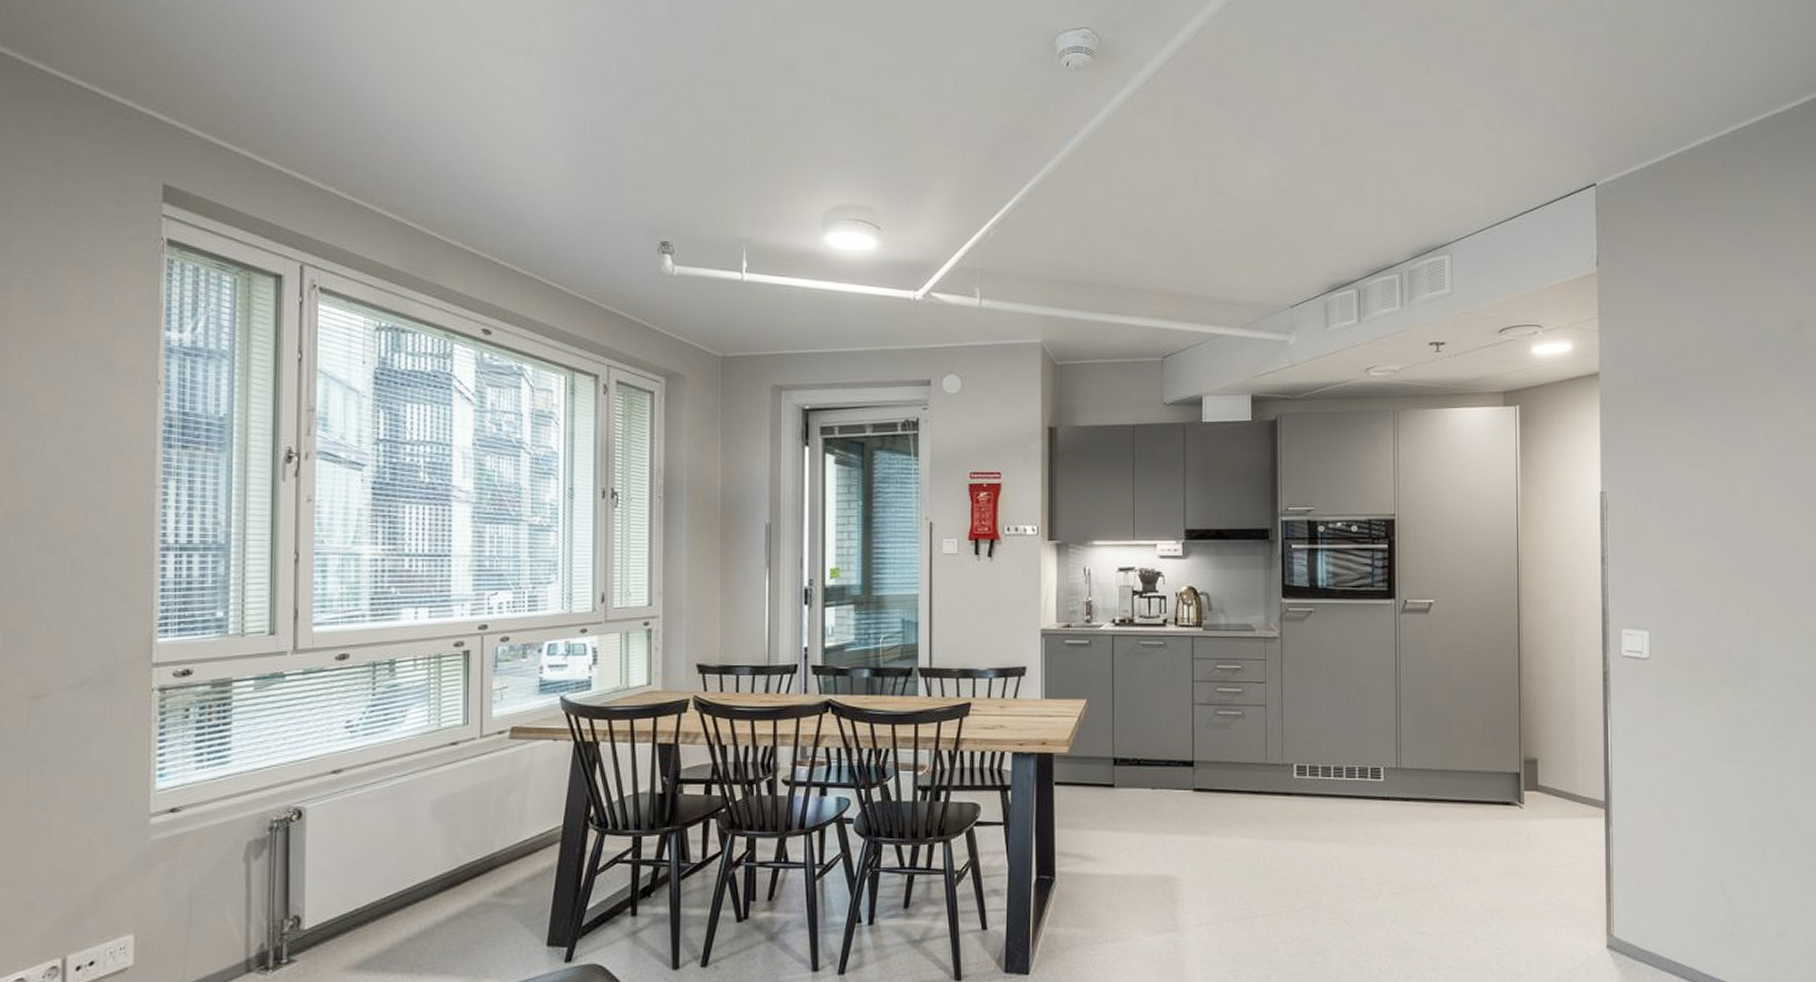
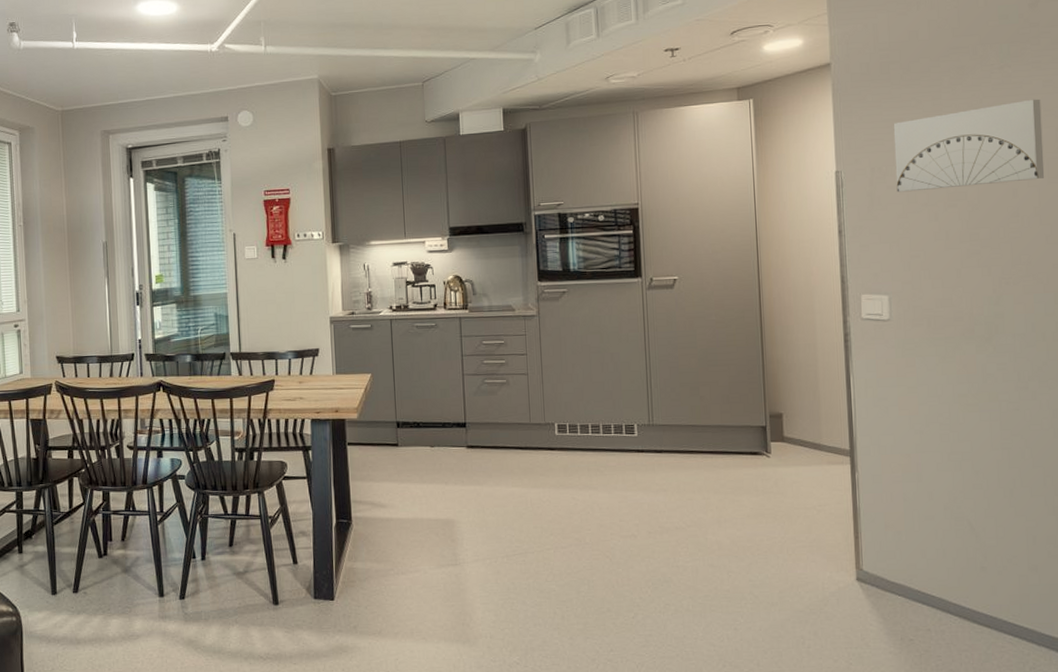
wall art: none [1659,427,1804,519] -> present [893,99,1045,193]

